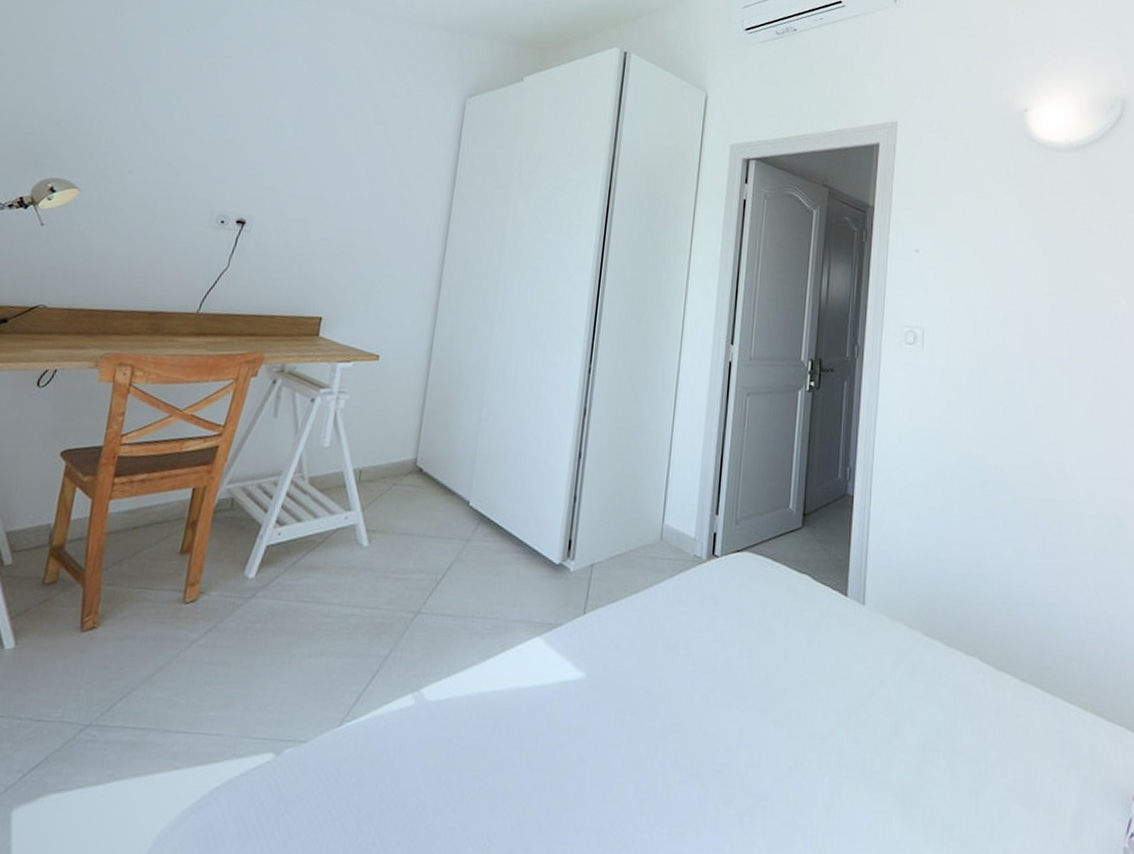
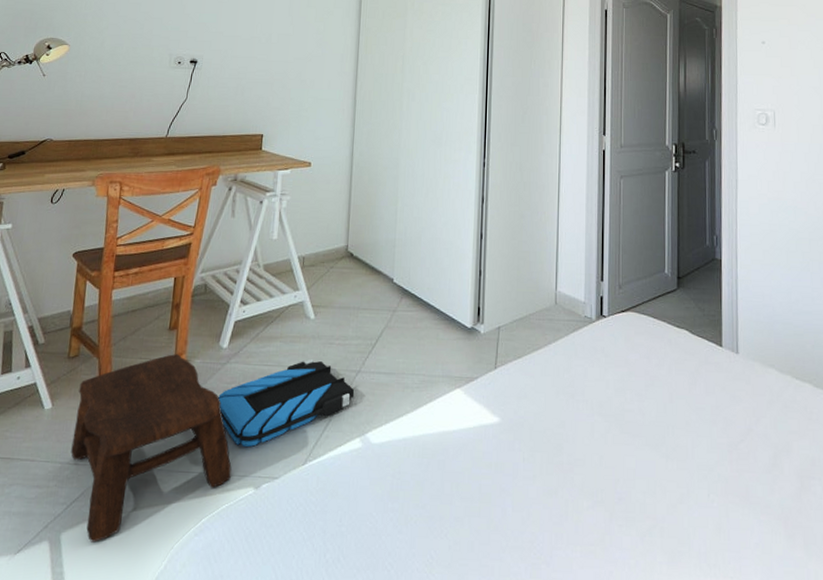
stool: none [35,584,247,821] -> present [71,354,232,543]
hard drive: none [236,595,411,702] -> present [218,358,355,447]

